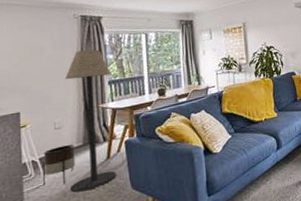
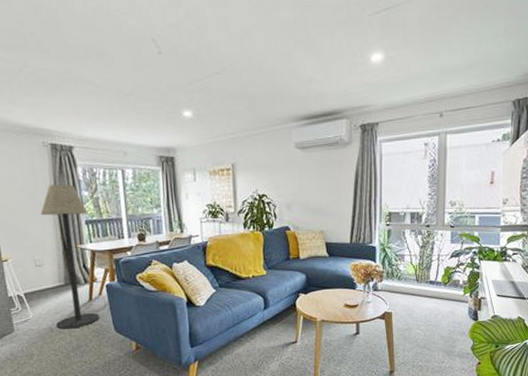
planter: present [41,144,75,186] -> none [26,283,59,320]

